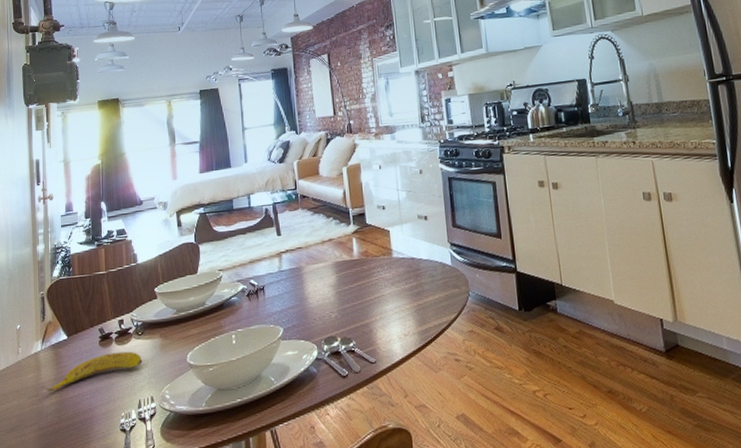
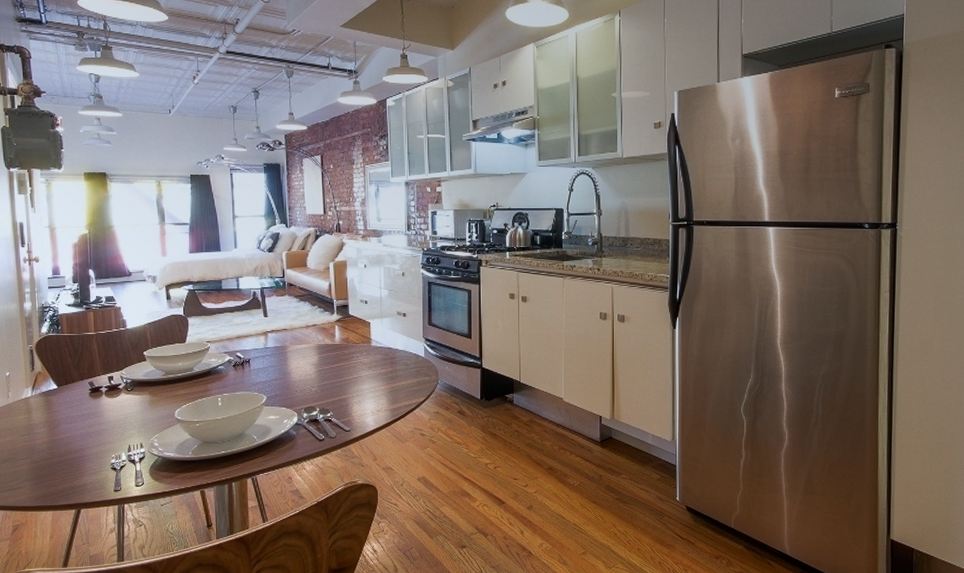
banana: present [42,351,143,393] -> none [33,403,132,433]

